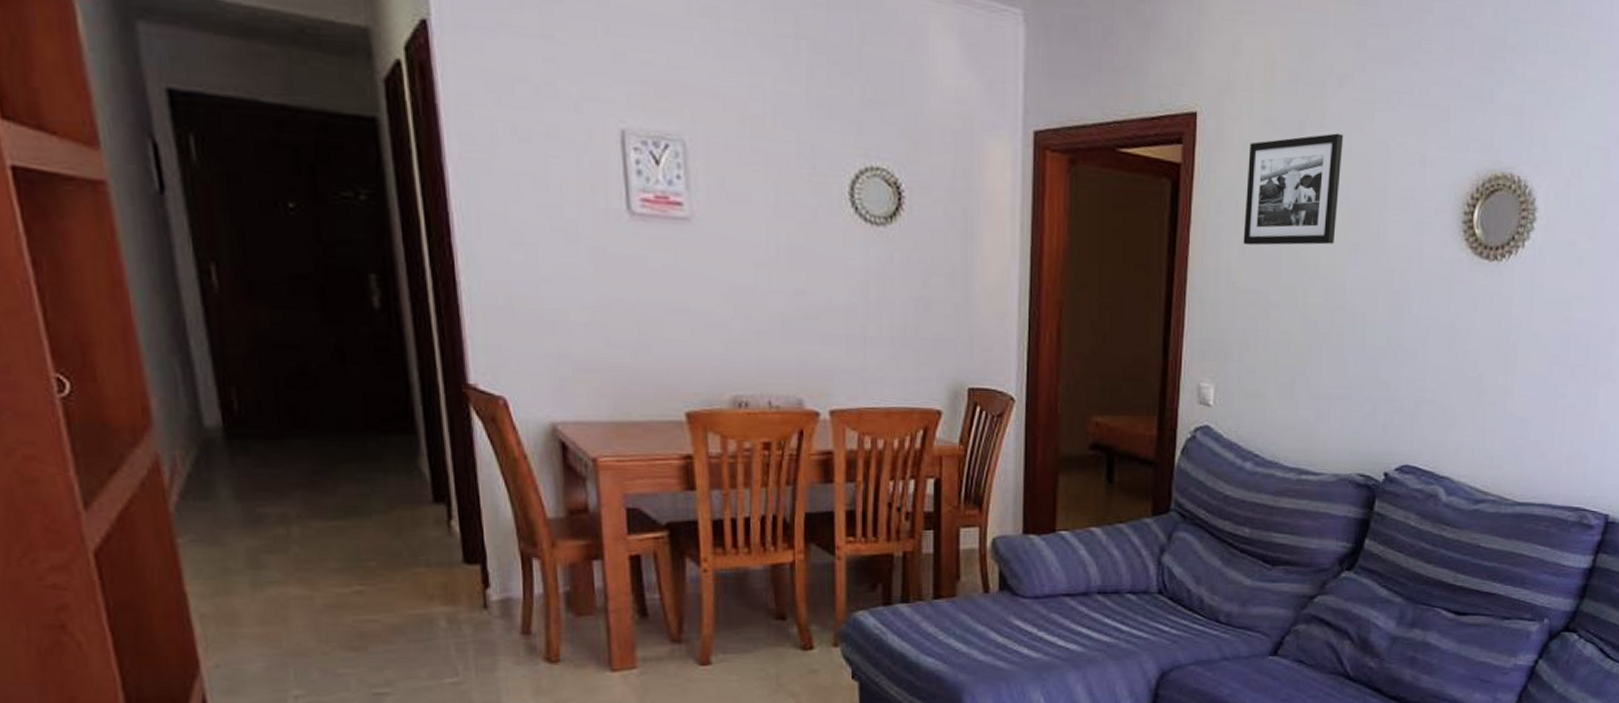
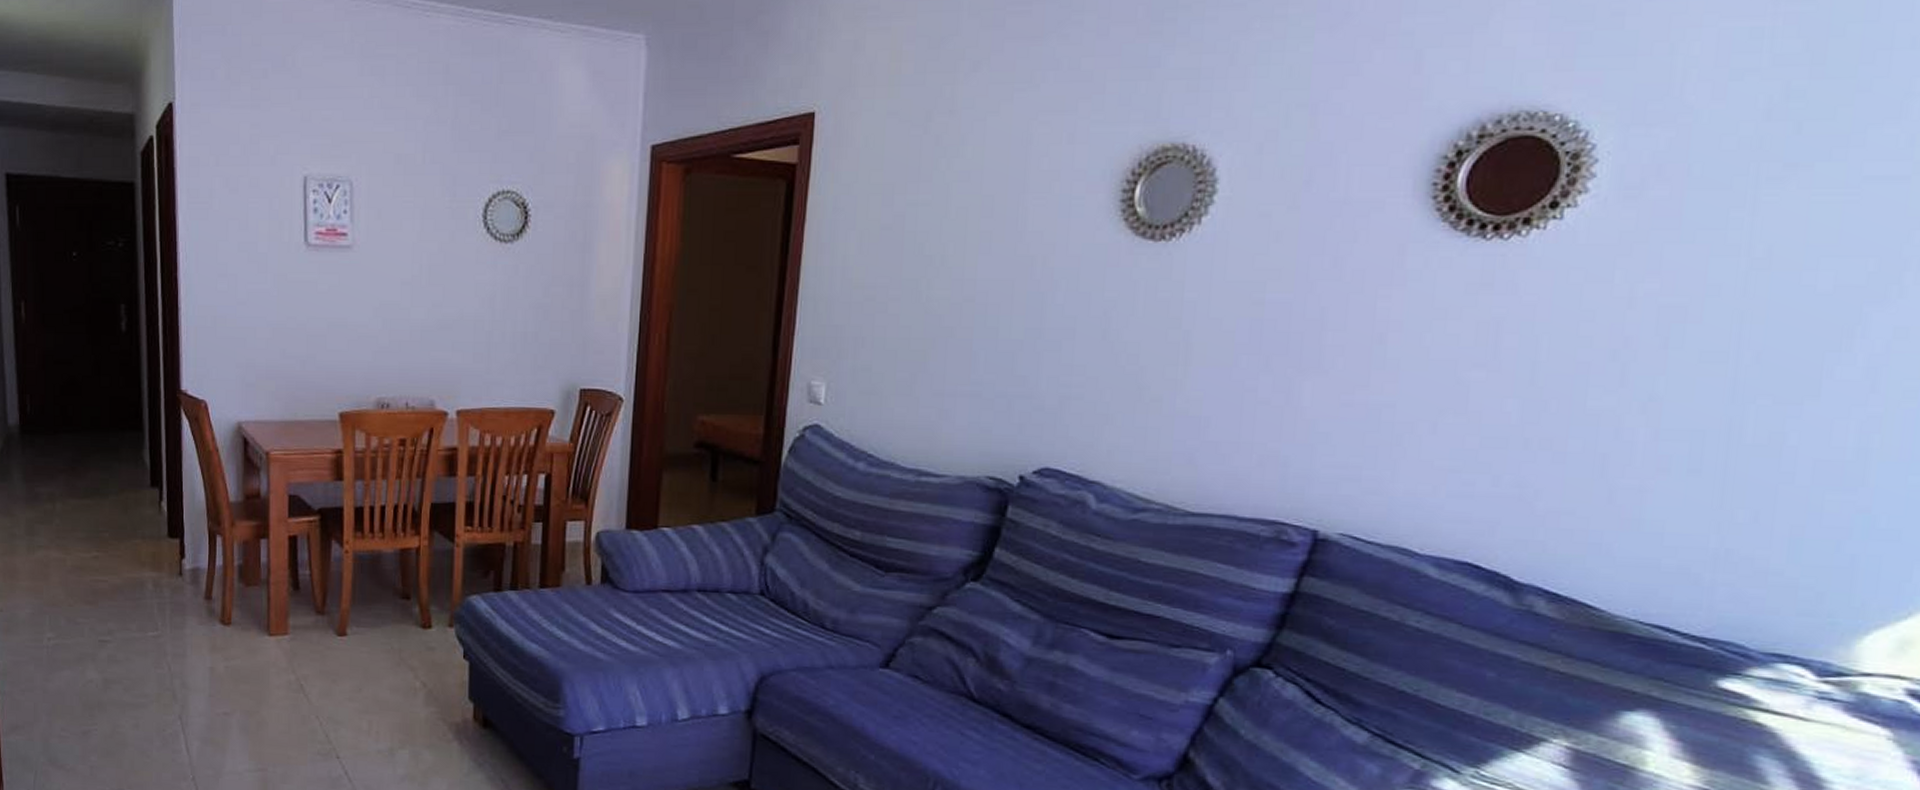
picture frame: present [1243,133,1344,246] -> none [861,119,977,240]

